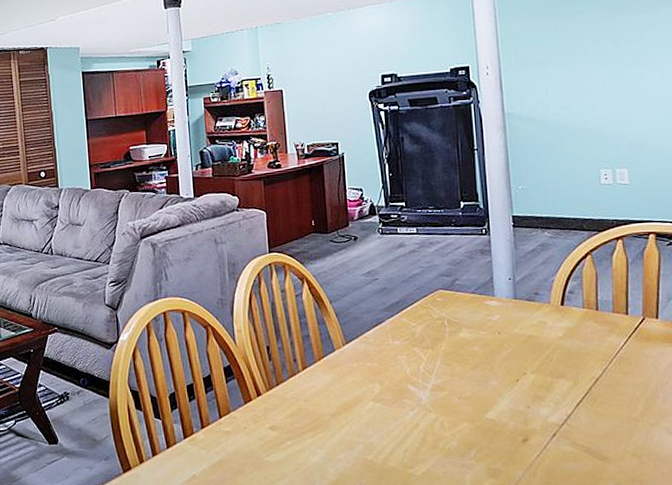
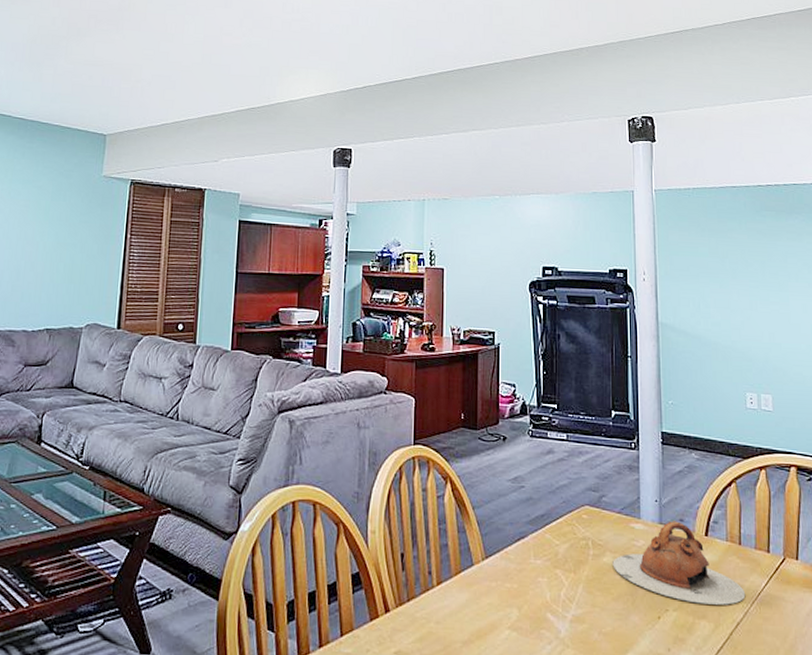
teapot: none [469,295,604,366] -> present [612,521,746,605]

